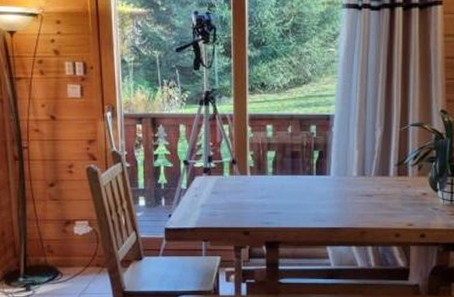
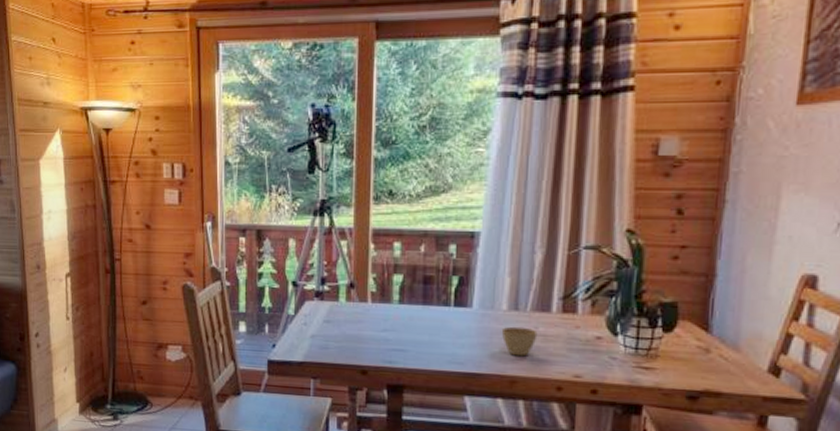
cup: none [353,188,380,212] -> present [501,326,538,357]

